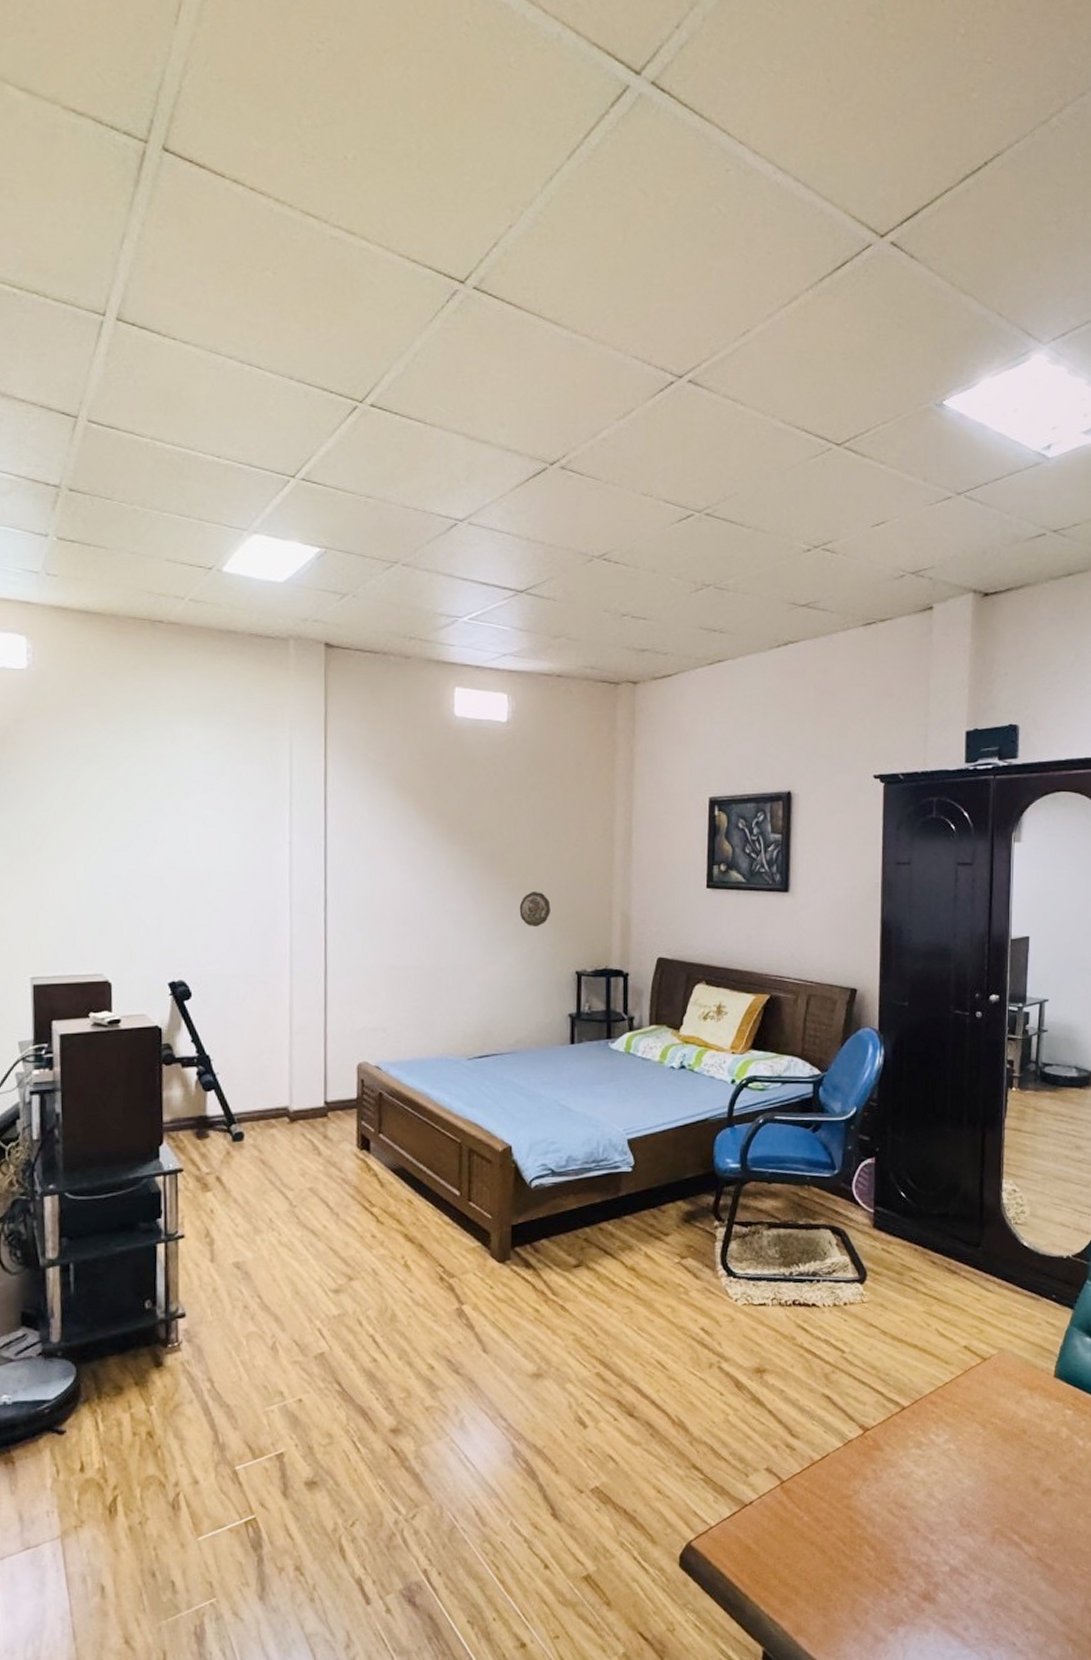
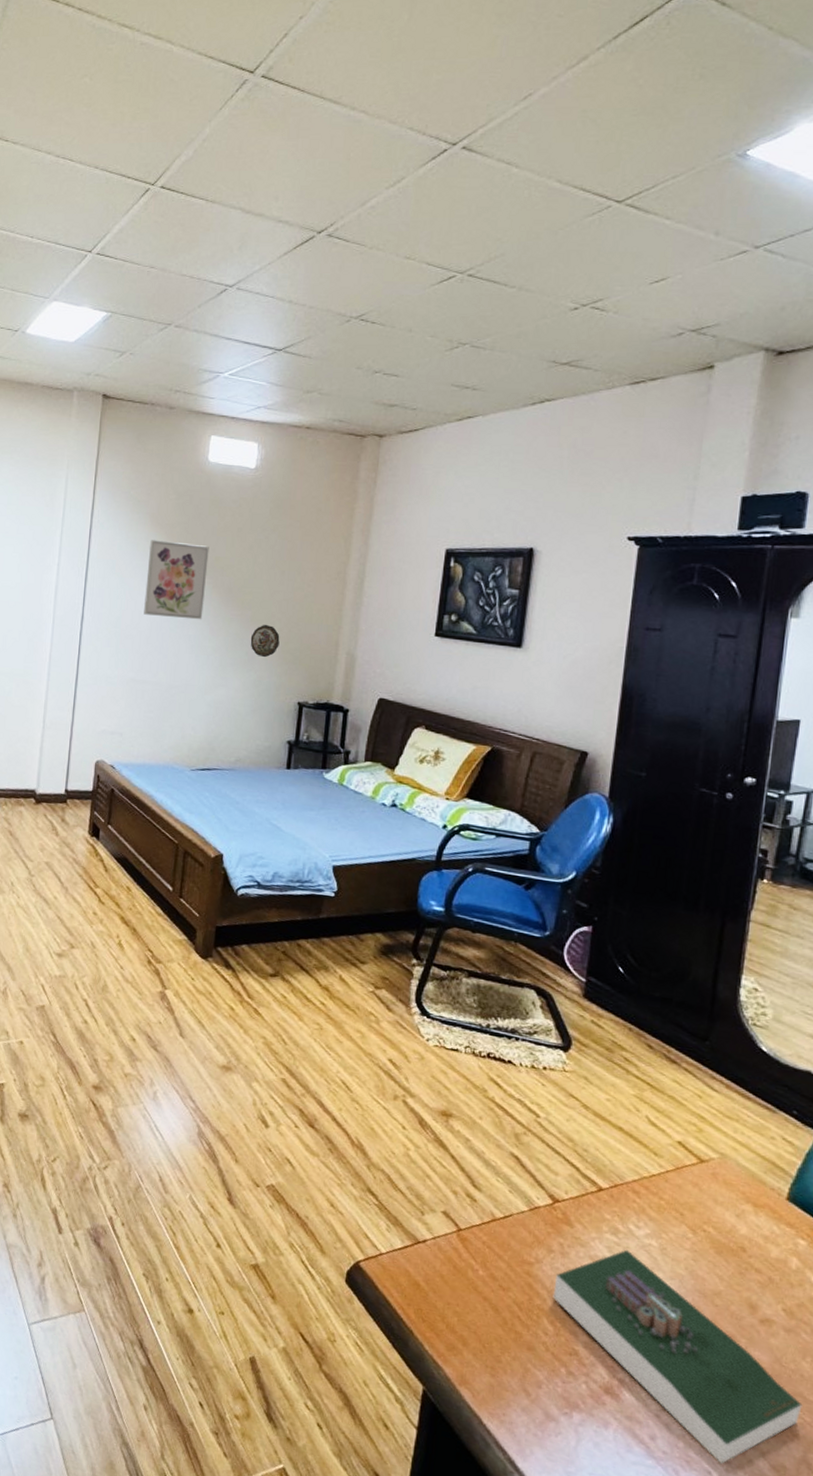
wall art: none [396,807,465,893] -> present [144,540,209,620]
book: none [871,1459,1081,1633] -> present [553,1249,803,1464]

